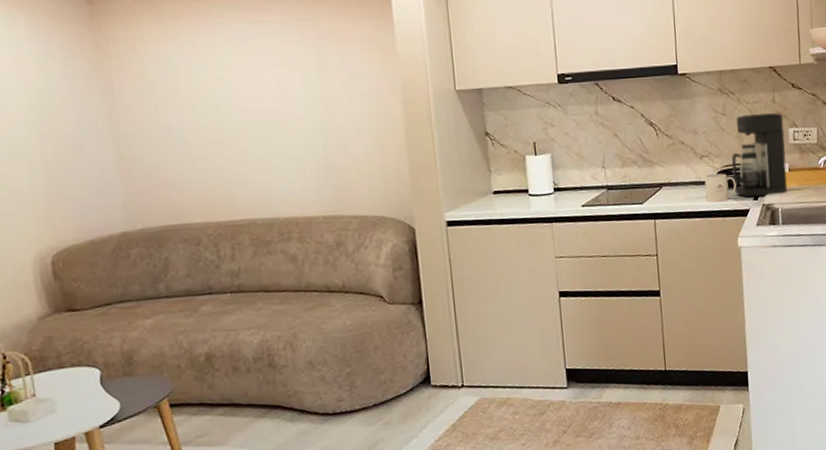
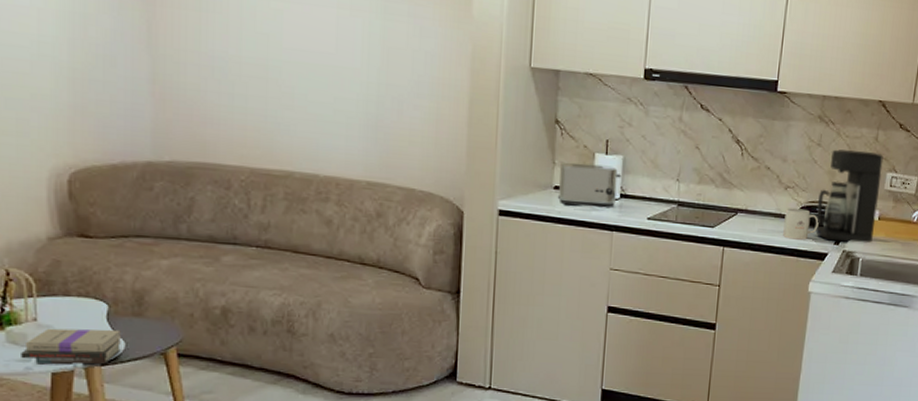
books: none [24,391,117,437] -> present [21,328,122,365]
toaster: none [496,164,552,207] -> present [557,162,622,209]

